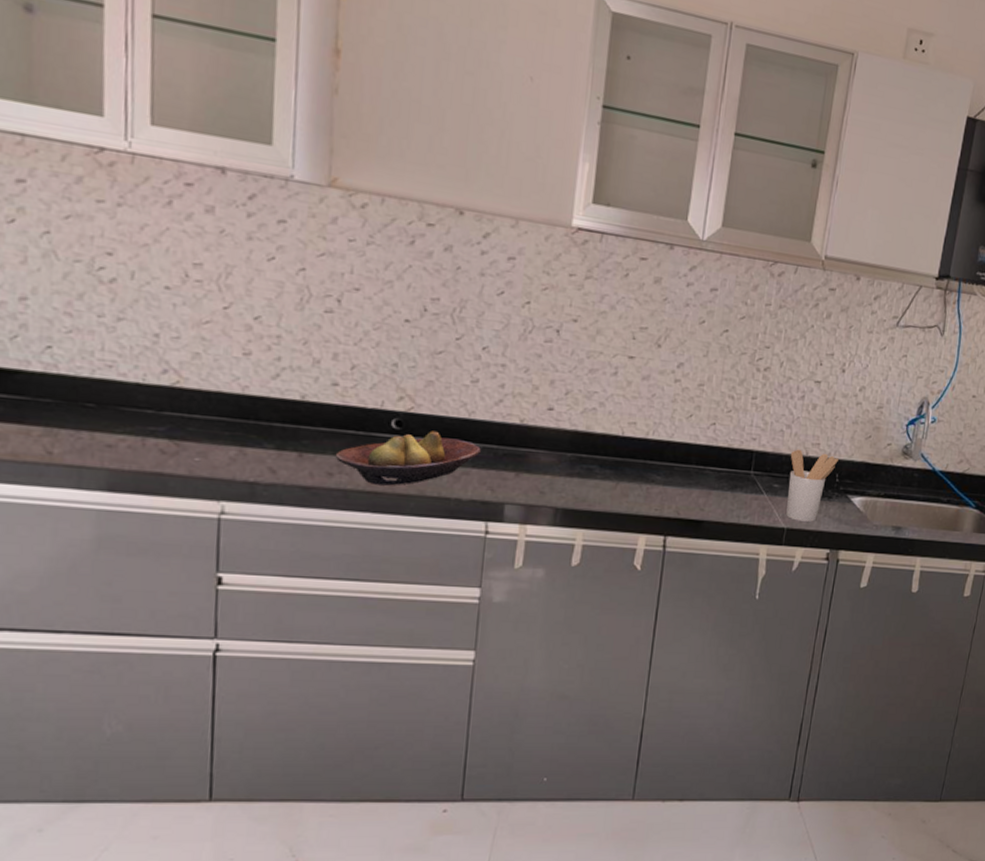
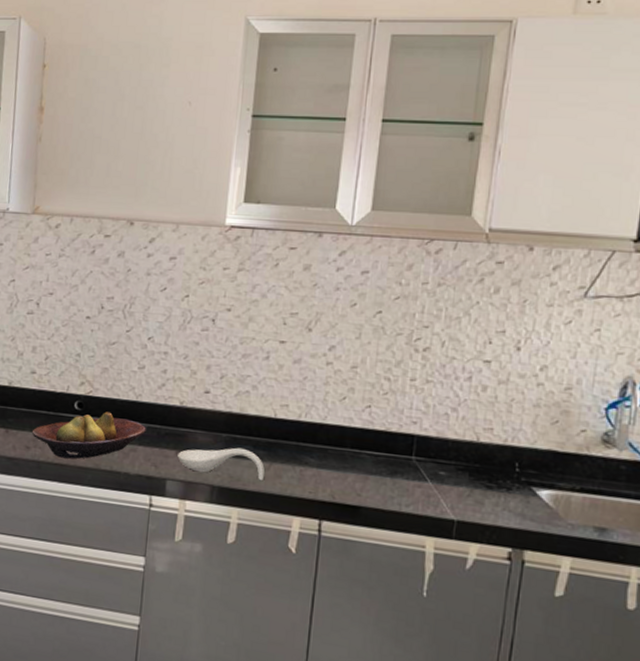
spoon rest: none [517,467,611,501] -> present [177,447,265,481]
utensil holder: present [786,449,839,522] -> none [455,434,518,516]

